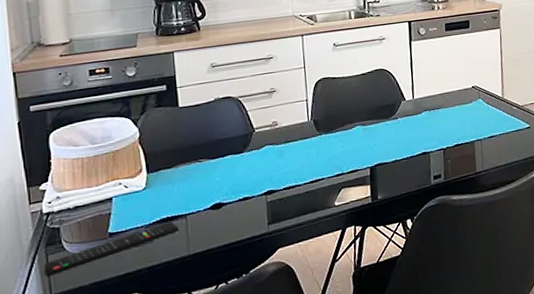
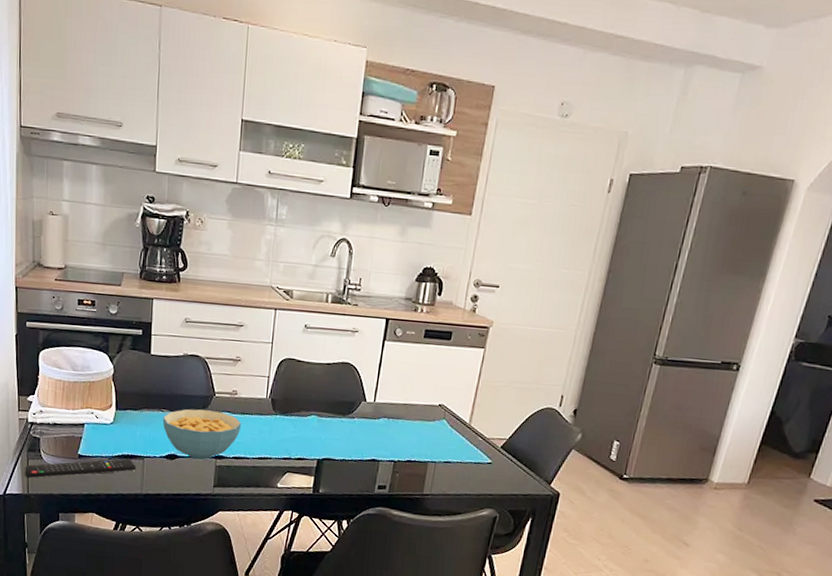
cereal bowl: none [201,146,288,202] -> present [162,409,242,460]

